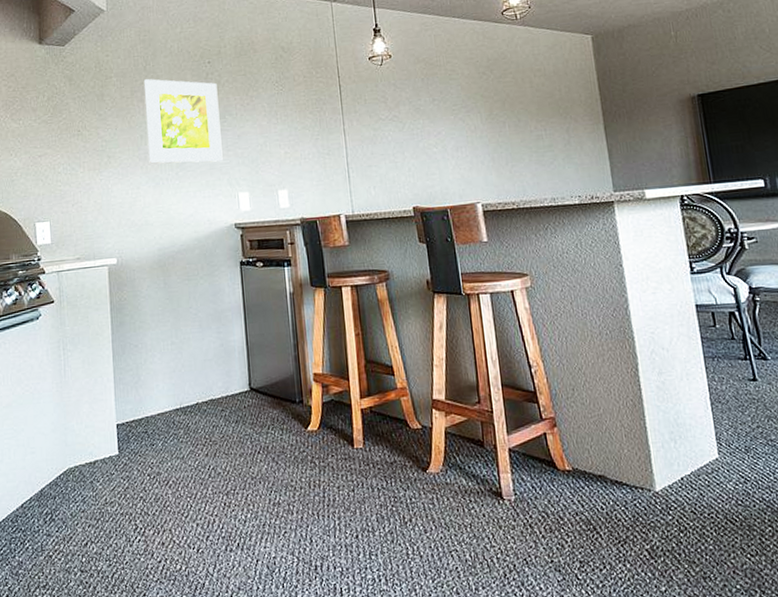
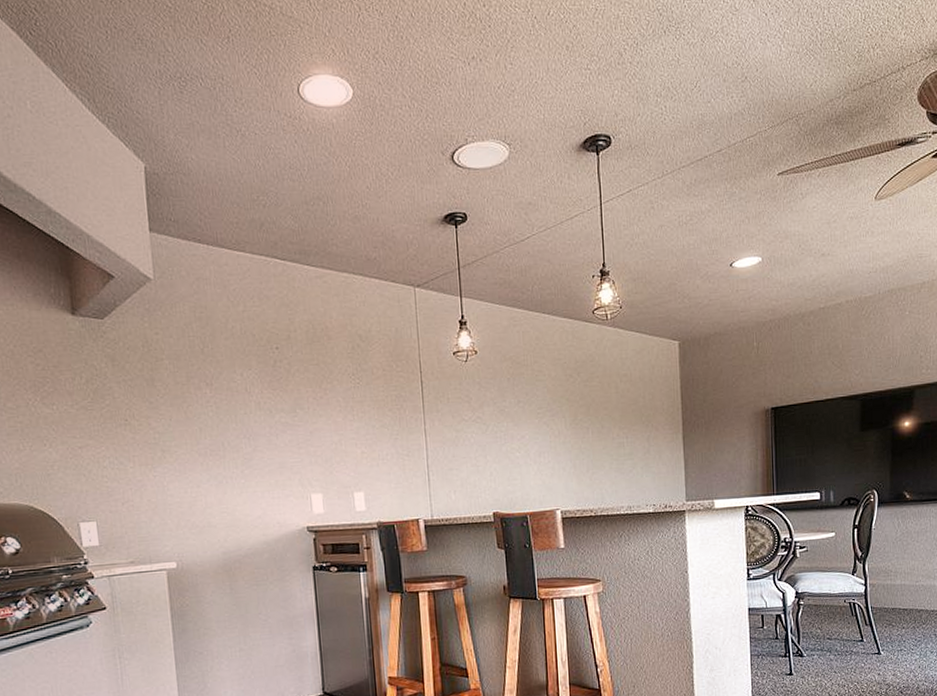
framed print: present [143,79,223,163] -> none [201,364,294,460]

